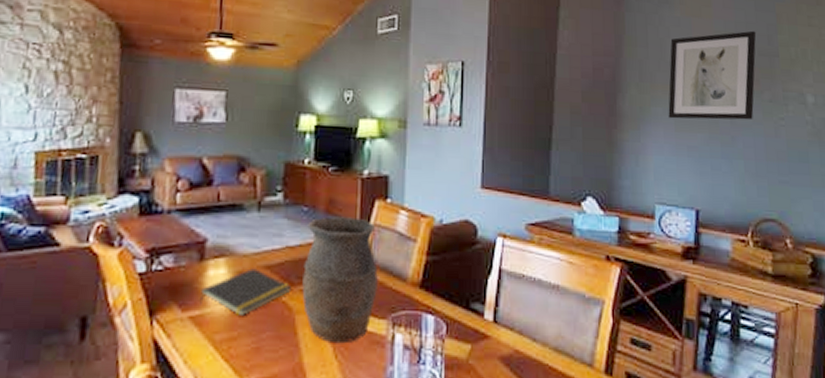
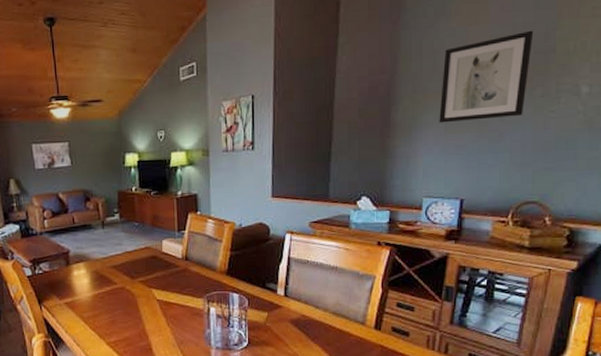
notepad: present [200,268,292,317] -> none [70,268,133,301]
vase: present [302,216,378,344] -> none [139,227,195,316]

